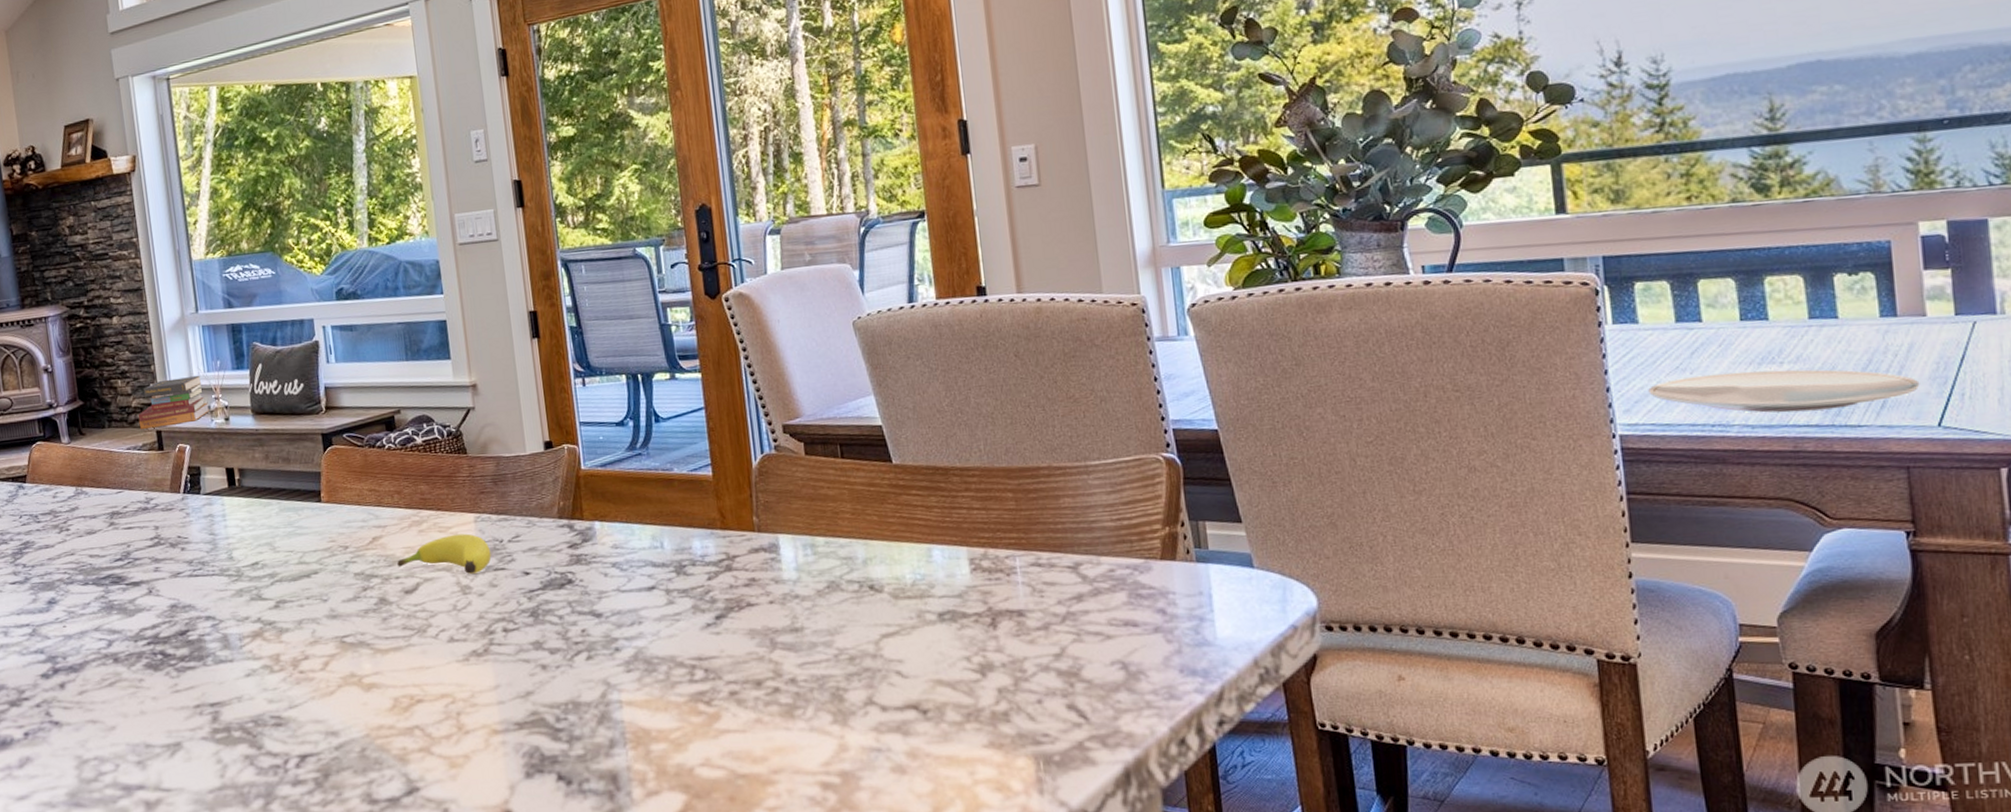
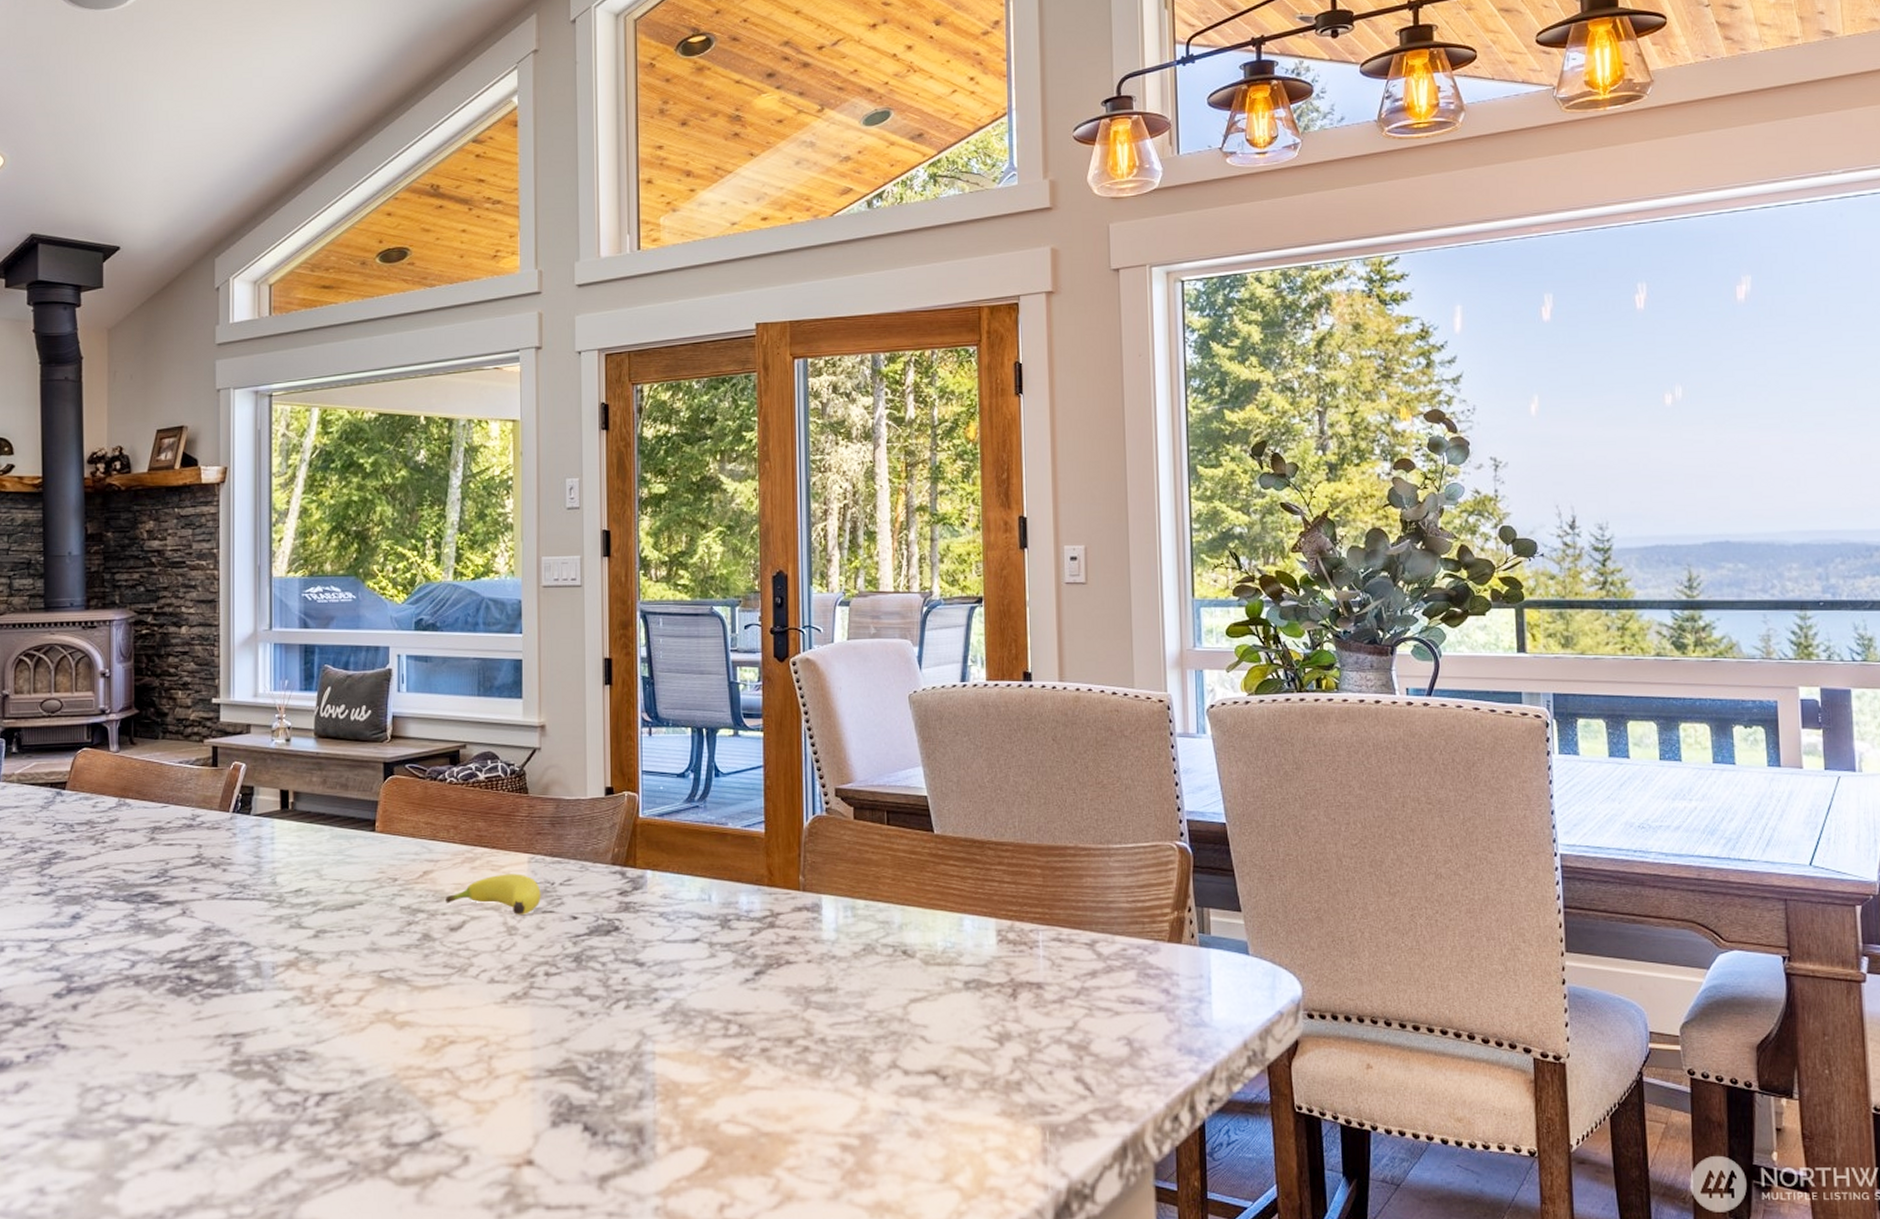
books: present [138,375,209,430] -> none [195,693,271,744]
plate: present [1648,369,1920,413] -> none [1585,805,1797,844]

